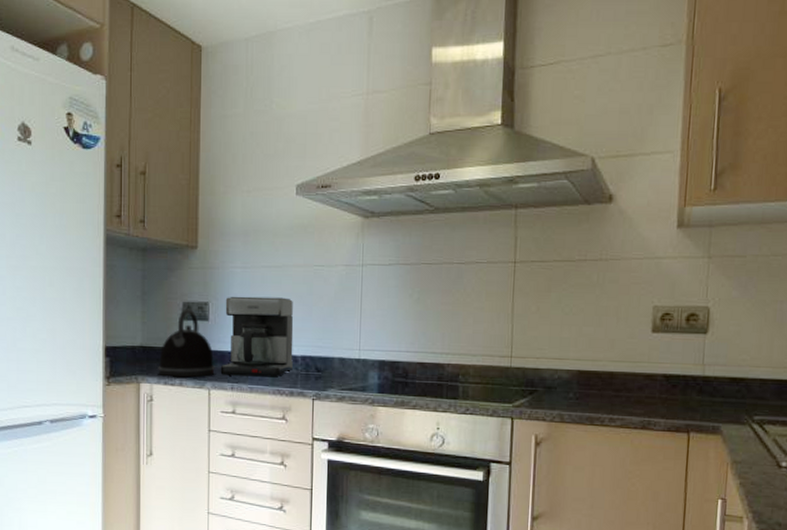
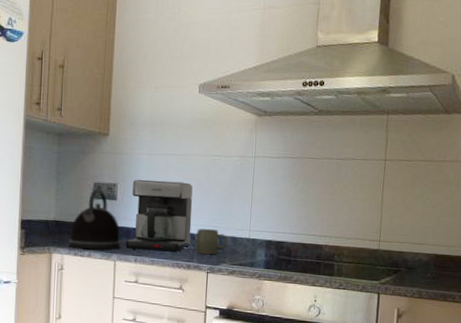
mug: none [298,349,335,379] -> present [195,228,228,255]

